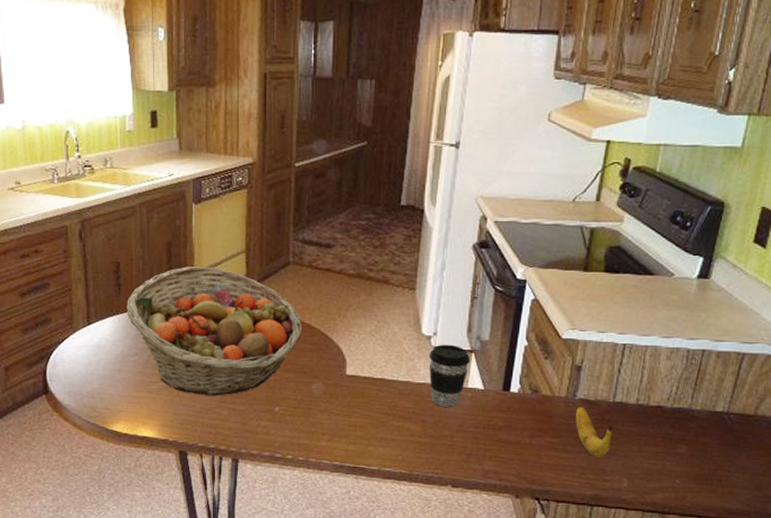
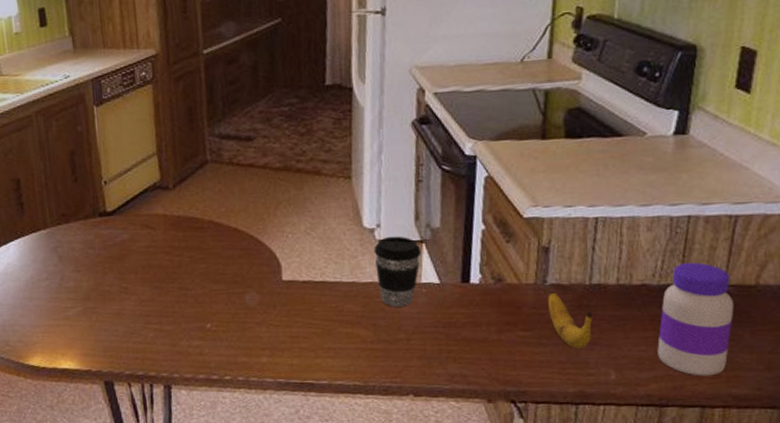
fruit basket: present [127,267,303,396] -> none [31,174,229,318]
jar: none [665,390,735,491] -> present [657,262,734,376]

